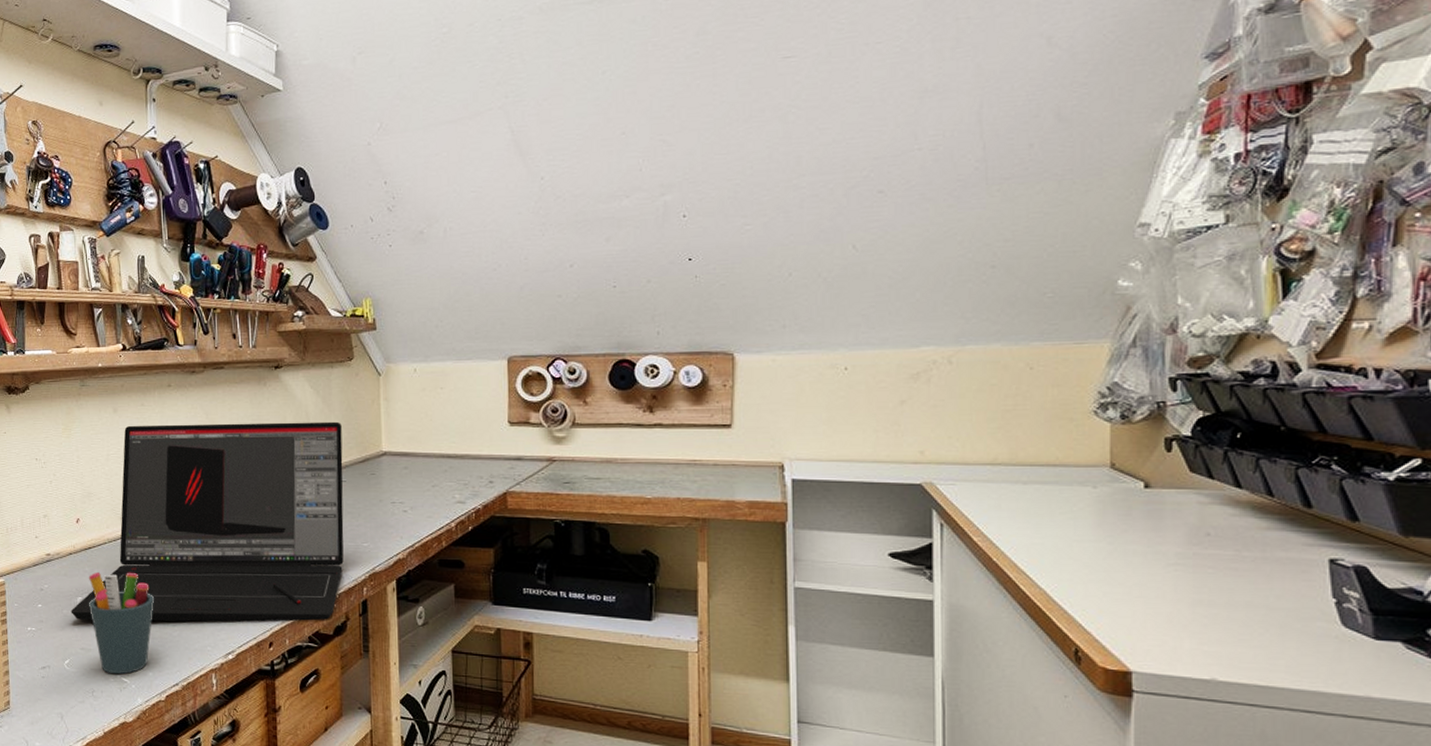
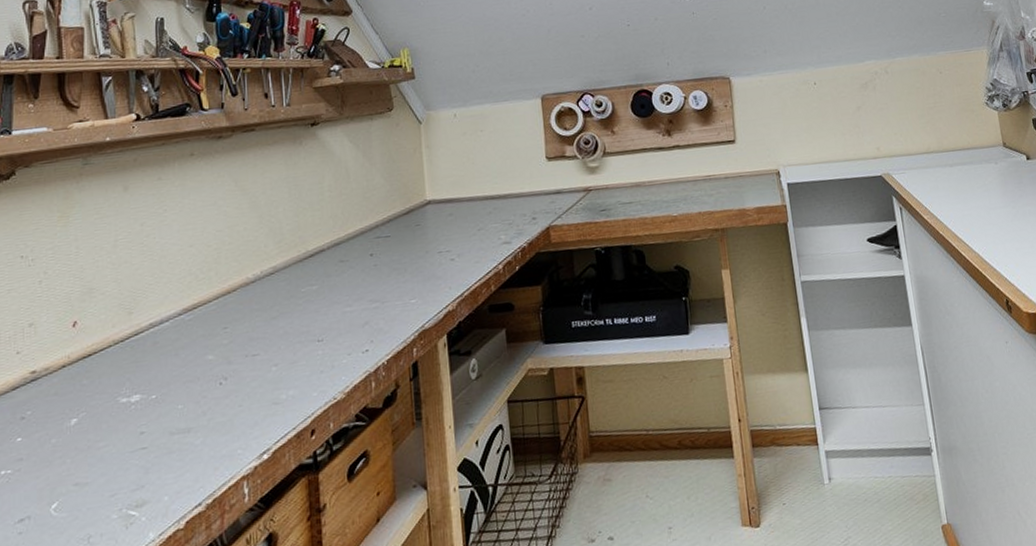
laptop: present [71,421,344,623] -> none [62,174,391,449]
pen holder: present [89,573,155,675] -> none [87,376,173,509]

